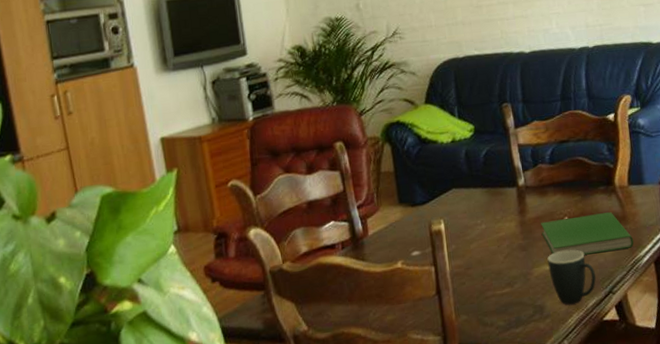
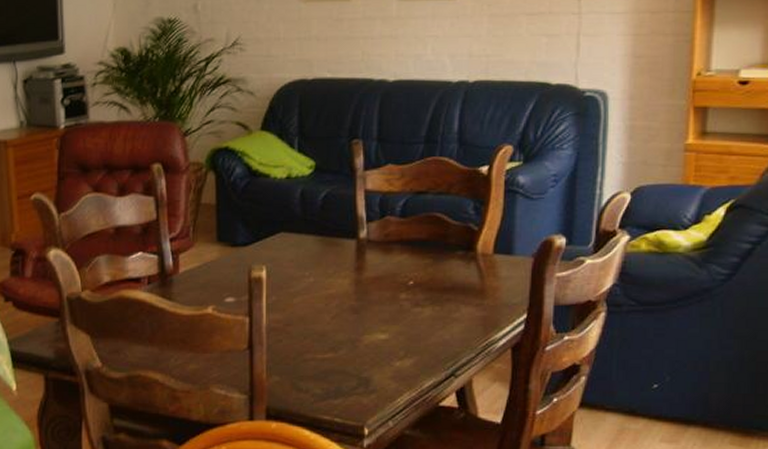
hardcover book: present [540,212,634,255] -> none [379,282,491,328]
mug: present [547,250,596,304] -> none [382,320,437,381]

